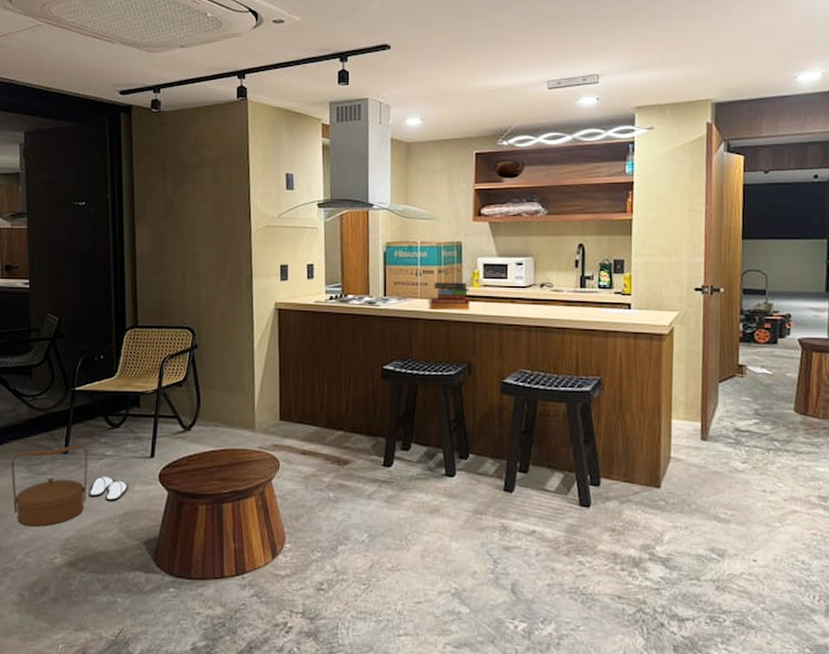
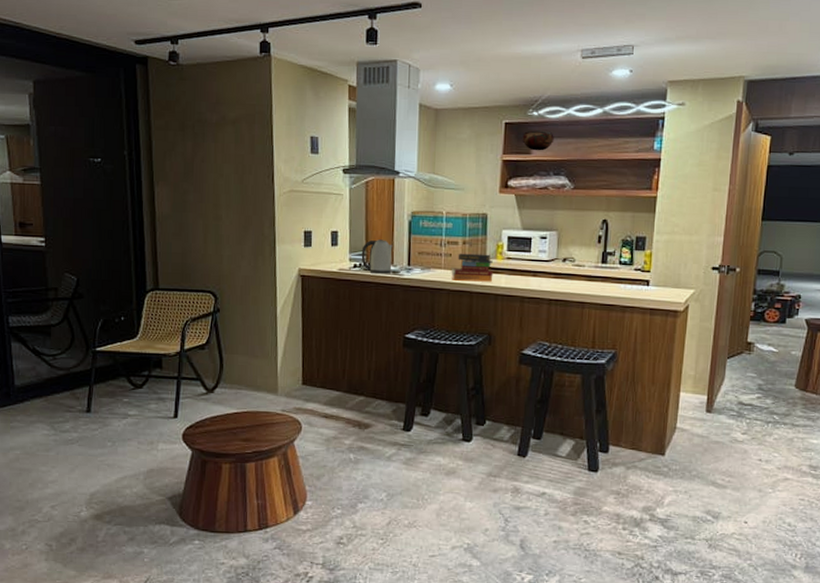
basket: present [11,445,88,527] -> none [33,404,111,482]
slippers: present [88,476,128,501] -> none [113,435,152,459]
kettle: none [337,271,368,305] -> present [361,239,393,274]

